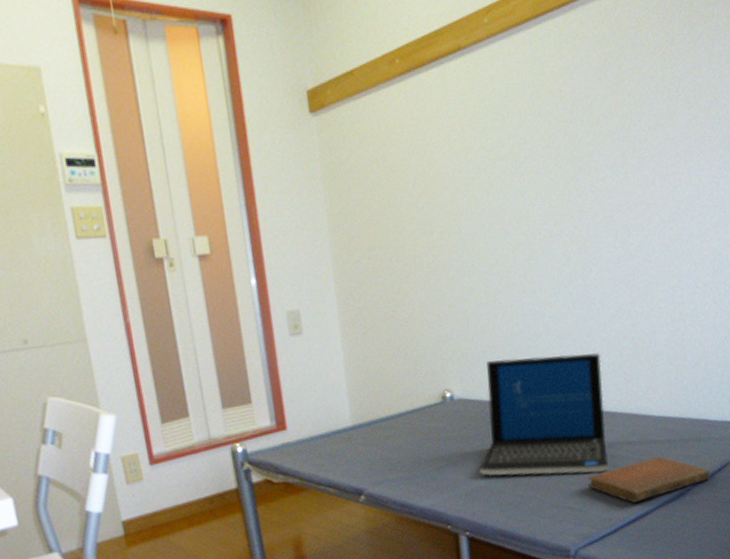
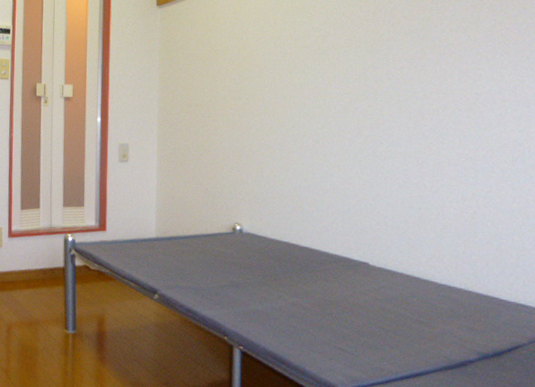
laptop: present [479,353,609,477] -> none [258,205,385,324]
notebook: present [587,456,711,503] -> none [361,321,499,361]

